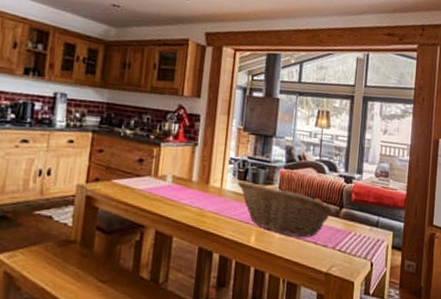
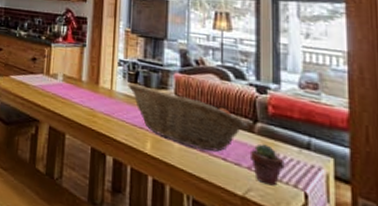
potted succulent: none [334,226,360,260] -> present [249,144,285,186]

